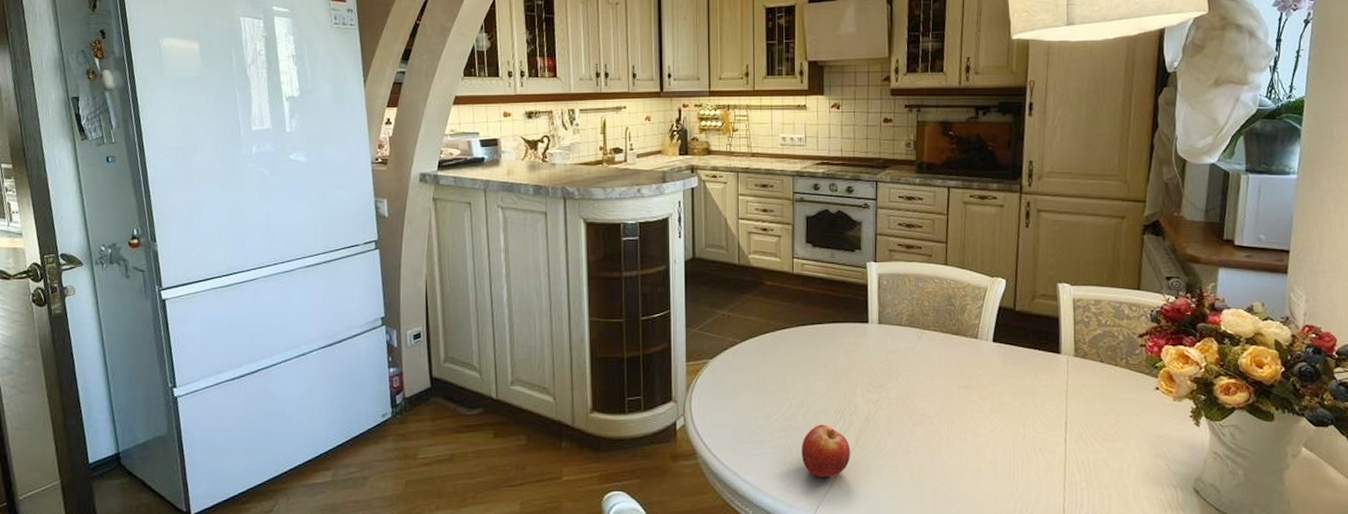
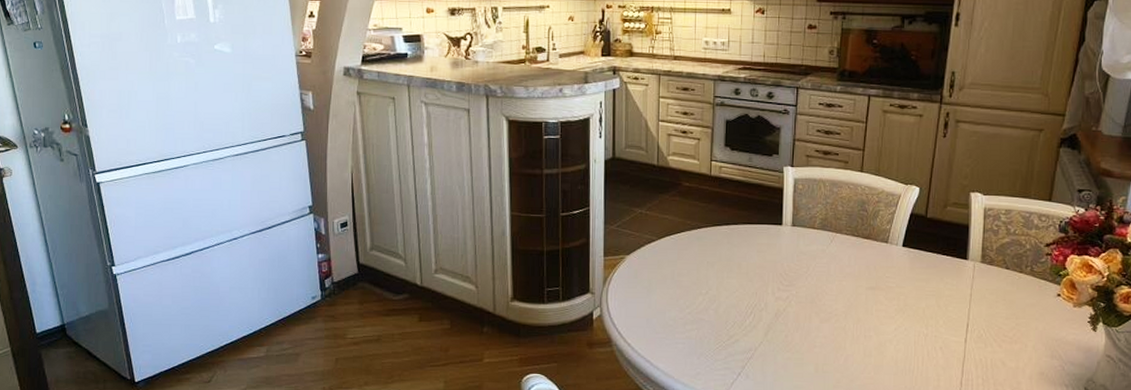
fruit: present [801,424,851,477] -> none [711,318,759,367]

